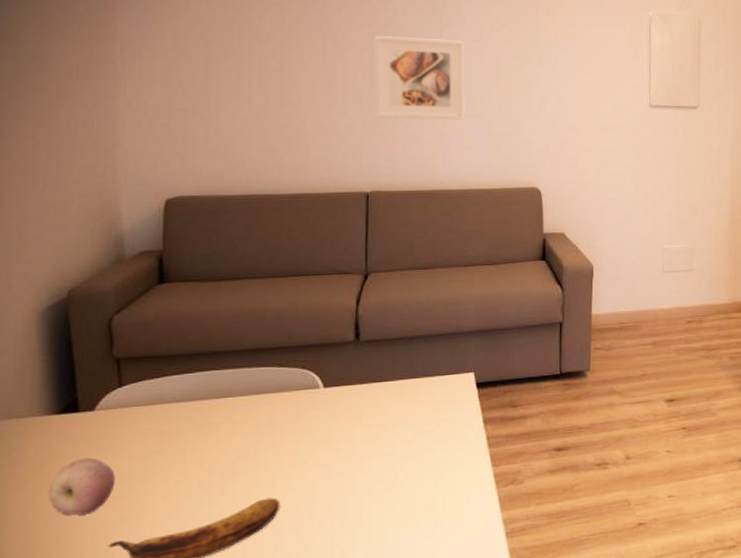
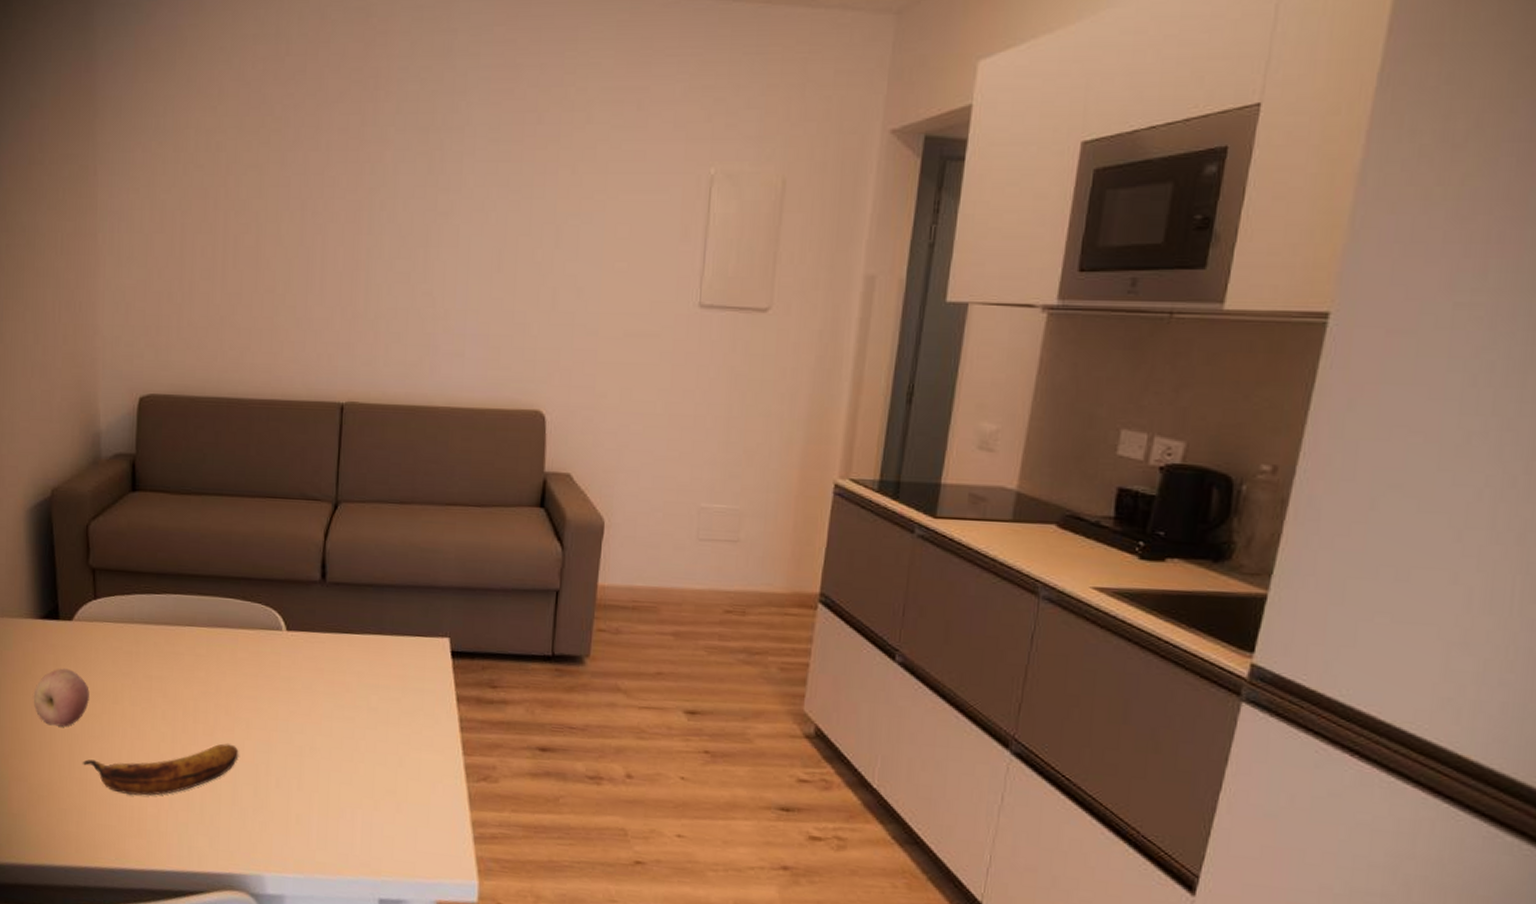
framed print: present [374,35,465,120] -> none [355,204,463,316]

